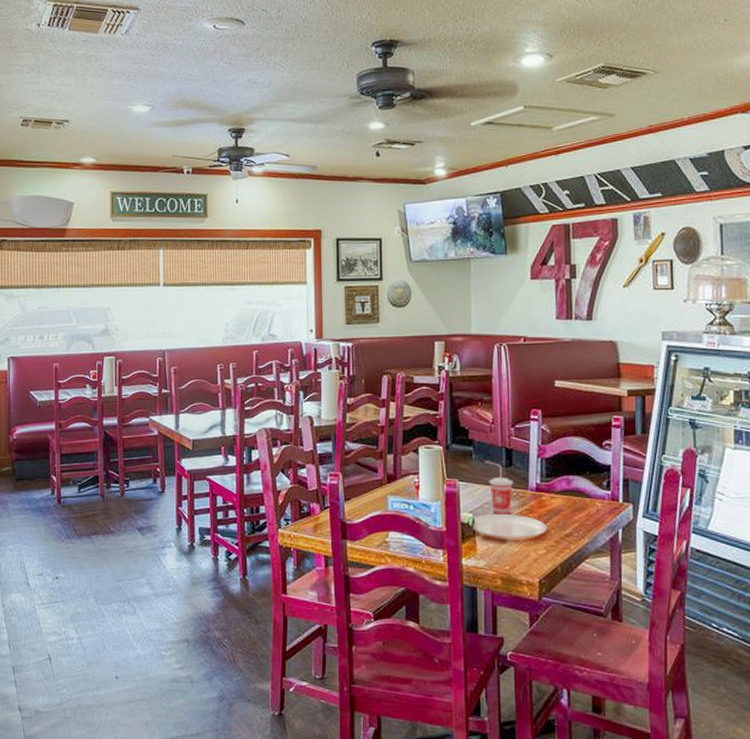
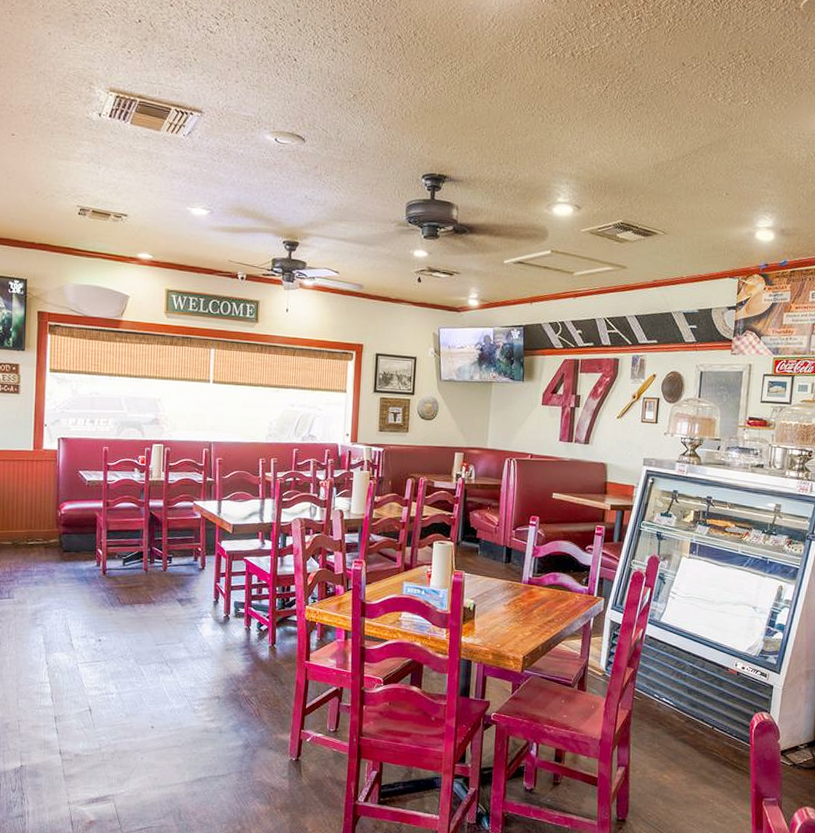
plate: present [469,513,548,541] -> none [470,600,535,624]
beverage cup: present [485,461,513,515] -> none [488,557,510,602]

